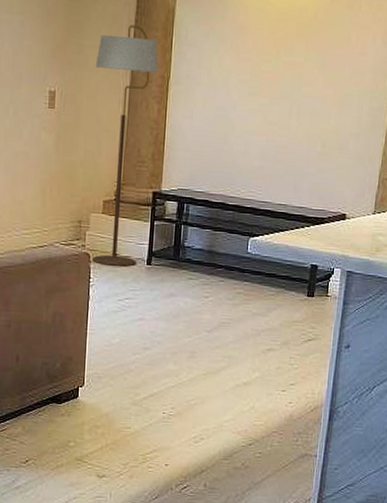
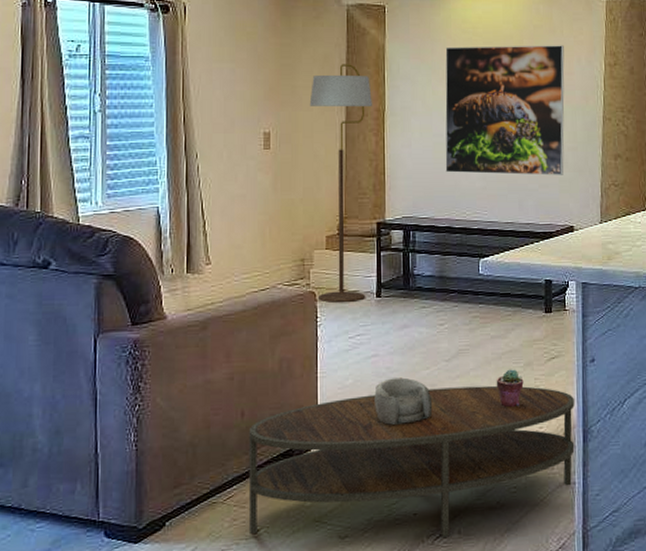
coffee table: none [19,354,325,489] -> present [248,385,575,539]
decorative bowl: none [137,341,192,385] -> present [374,377,433,426]
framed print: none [224,14,360,161] -> present [445,45,565,176]
potted succulent: none [252,346,279,382] -> present [496,369,524,408]

